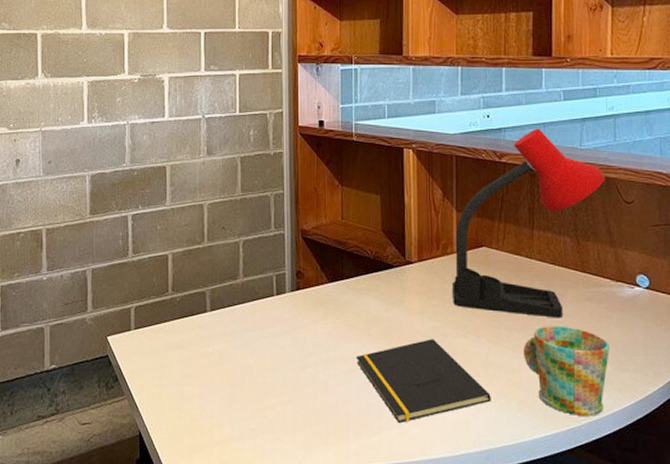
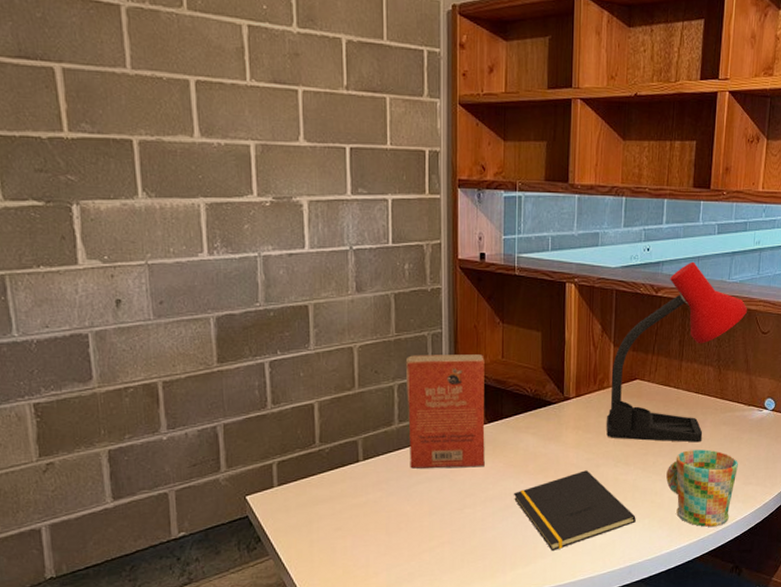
paperback book: none [250,214,326,327] -> present [405,354,485,469]

